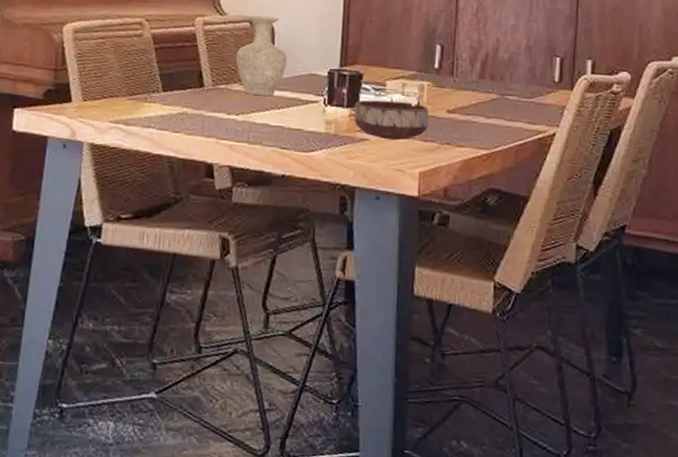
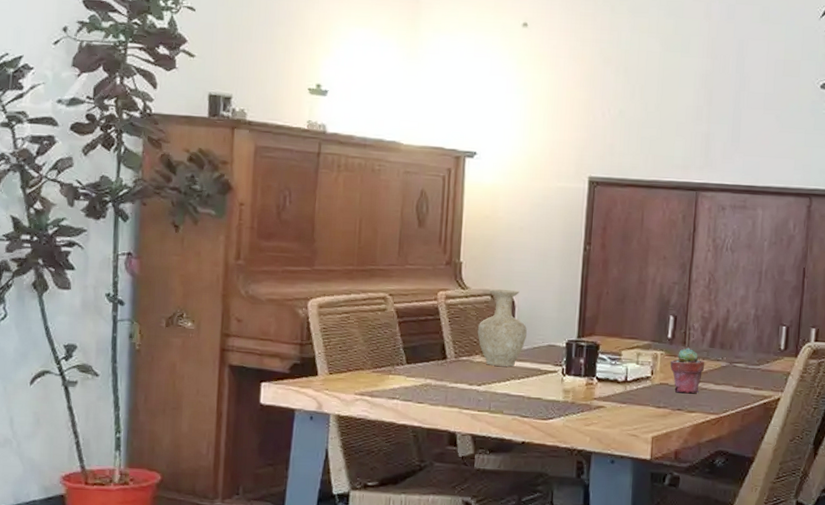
bowl: present [354,100,429,141] -> none [591,369,662,408]
potted succulent: none [437,78,475,128] -> present [670,348,705,394]

